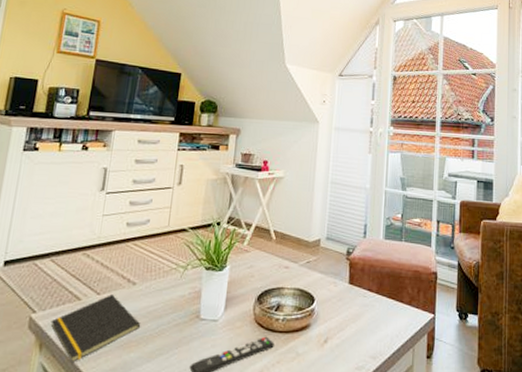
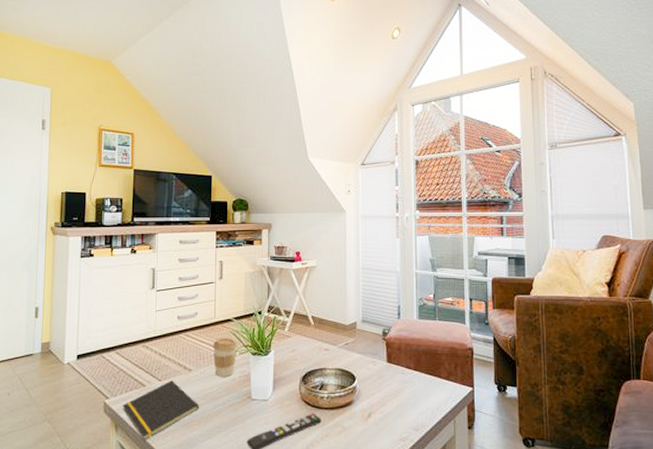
coffee cup: none [162,249,191,293] -> present [213,338,238,377]

